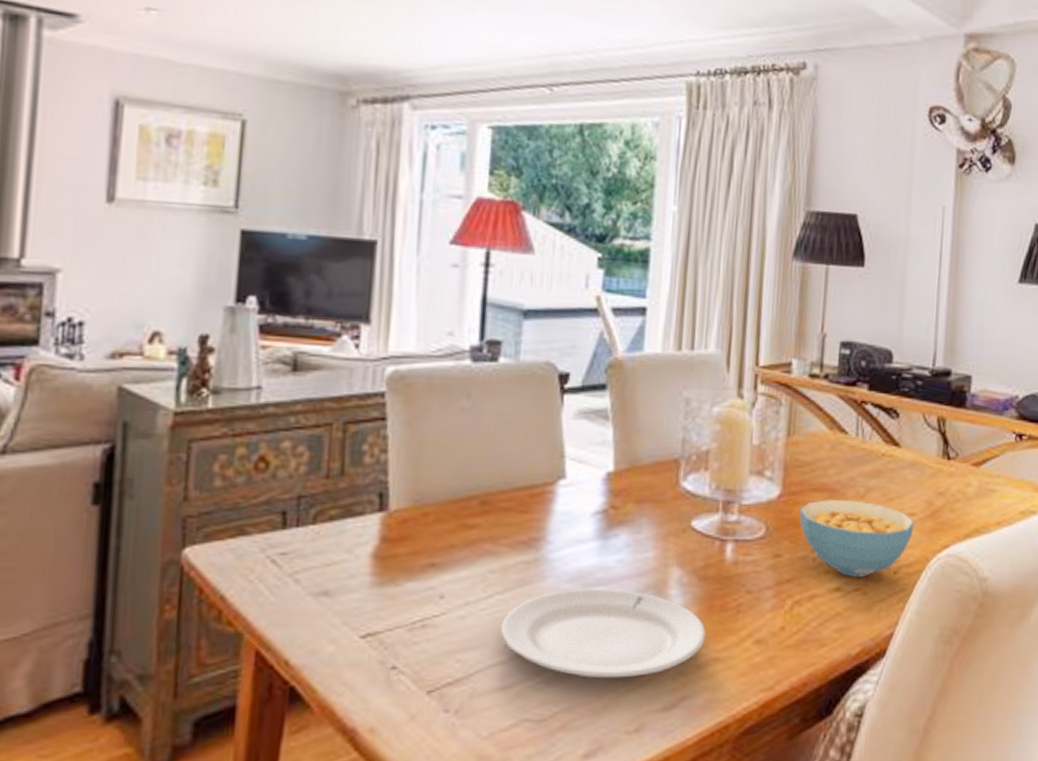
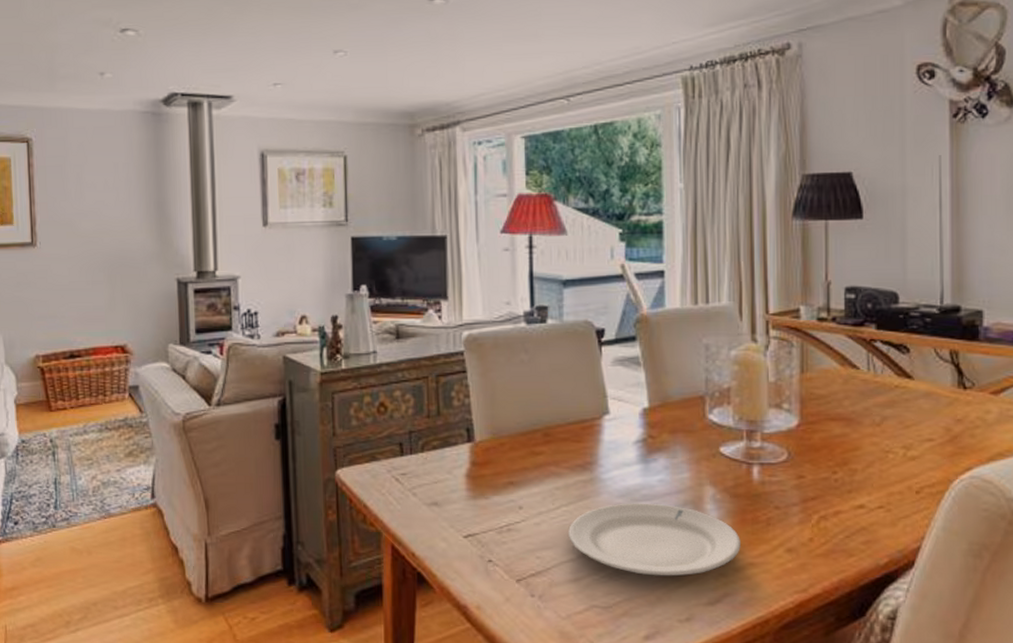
cereal bowl: present [799,500,915,577] -> none [818,428,934,496]

